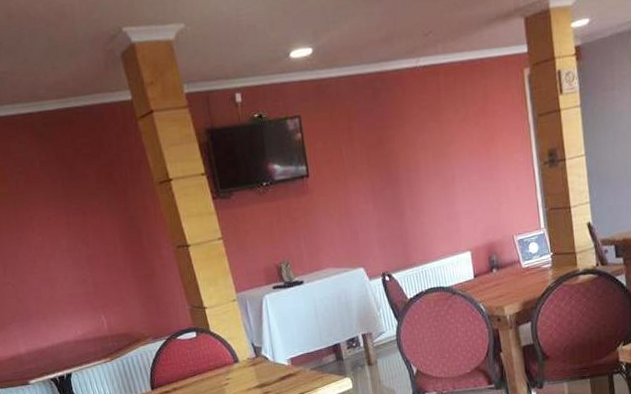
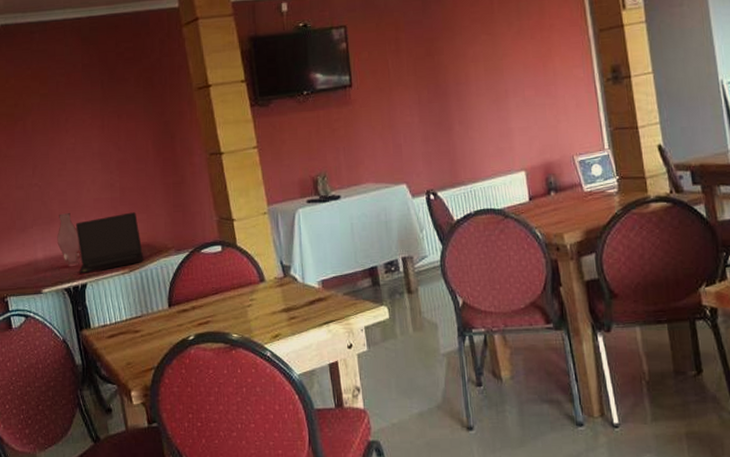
vase: none [36,308,64,359] -> present [57,212,81,267]
laptop: none [53,305,123,366] -> present [75,212,143,275]

